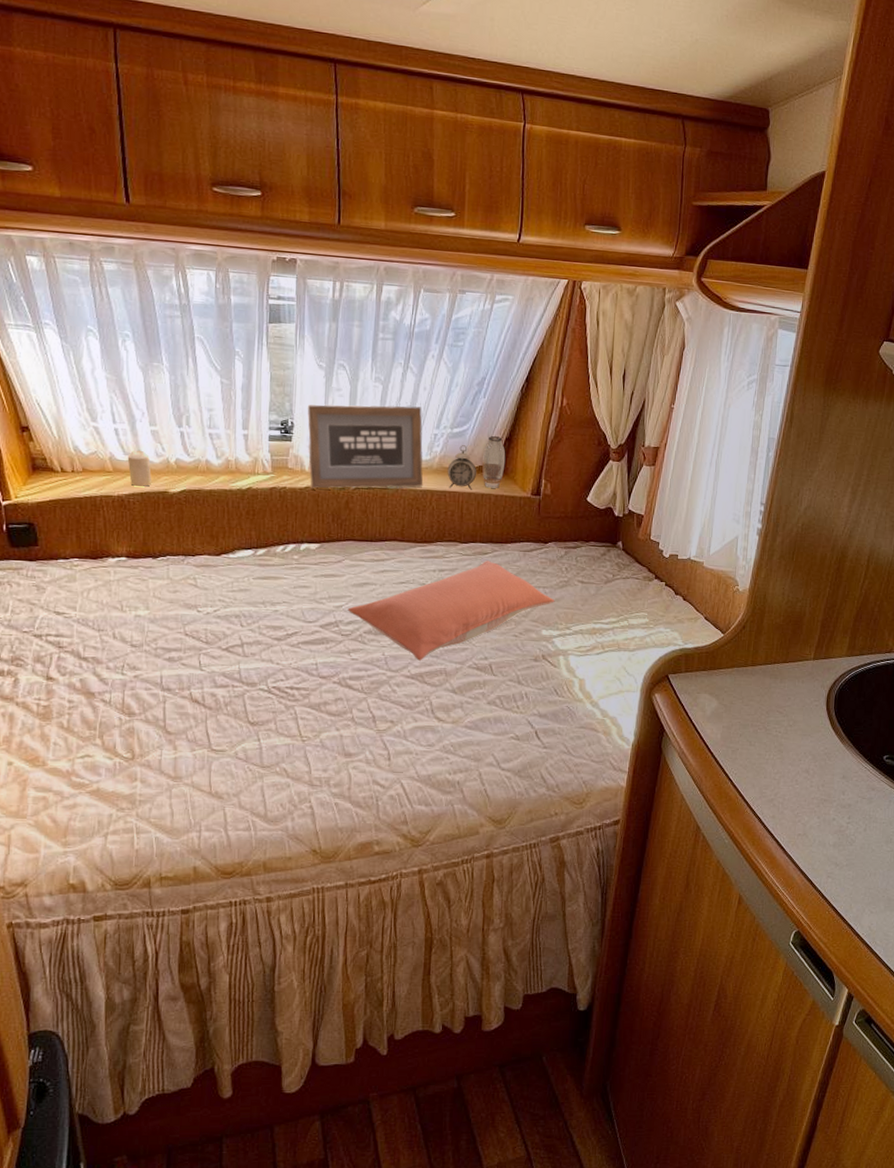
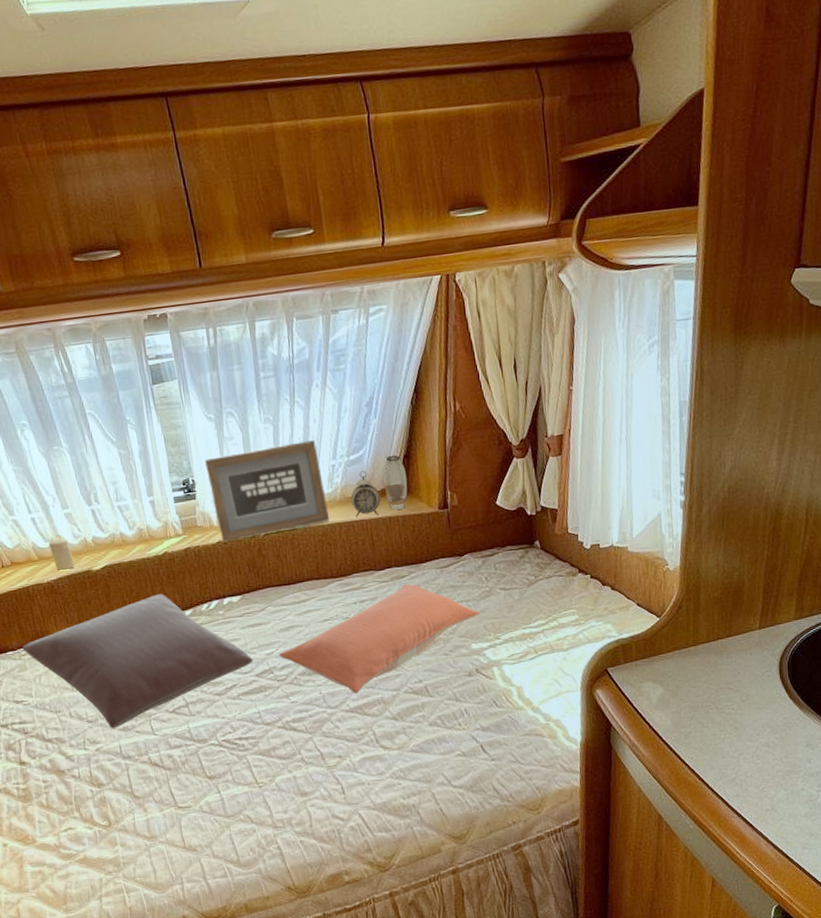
pillow: none [76,528,320,657] -> present [22,594,253,729]

